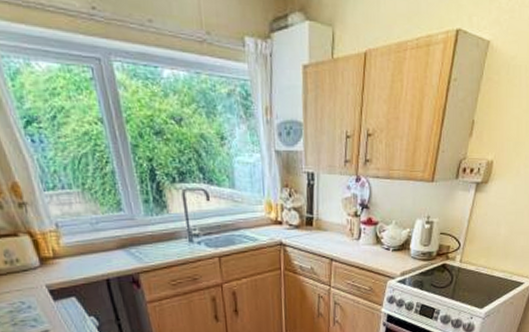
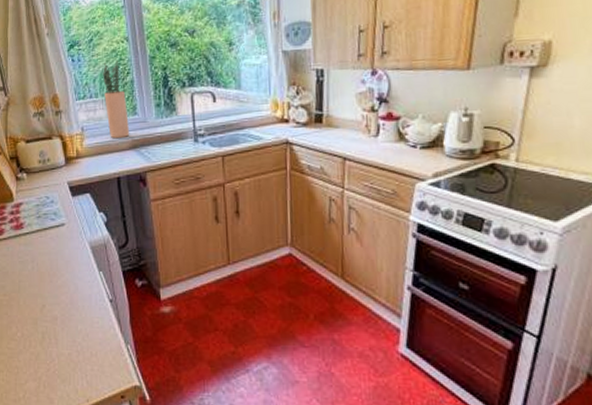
vase: none [74,146,117,237] -> present [102,61,130,139]

